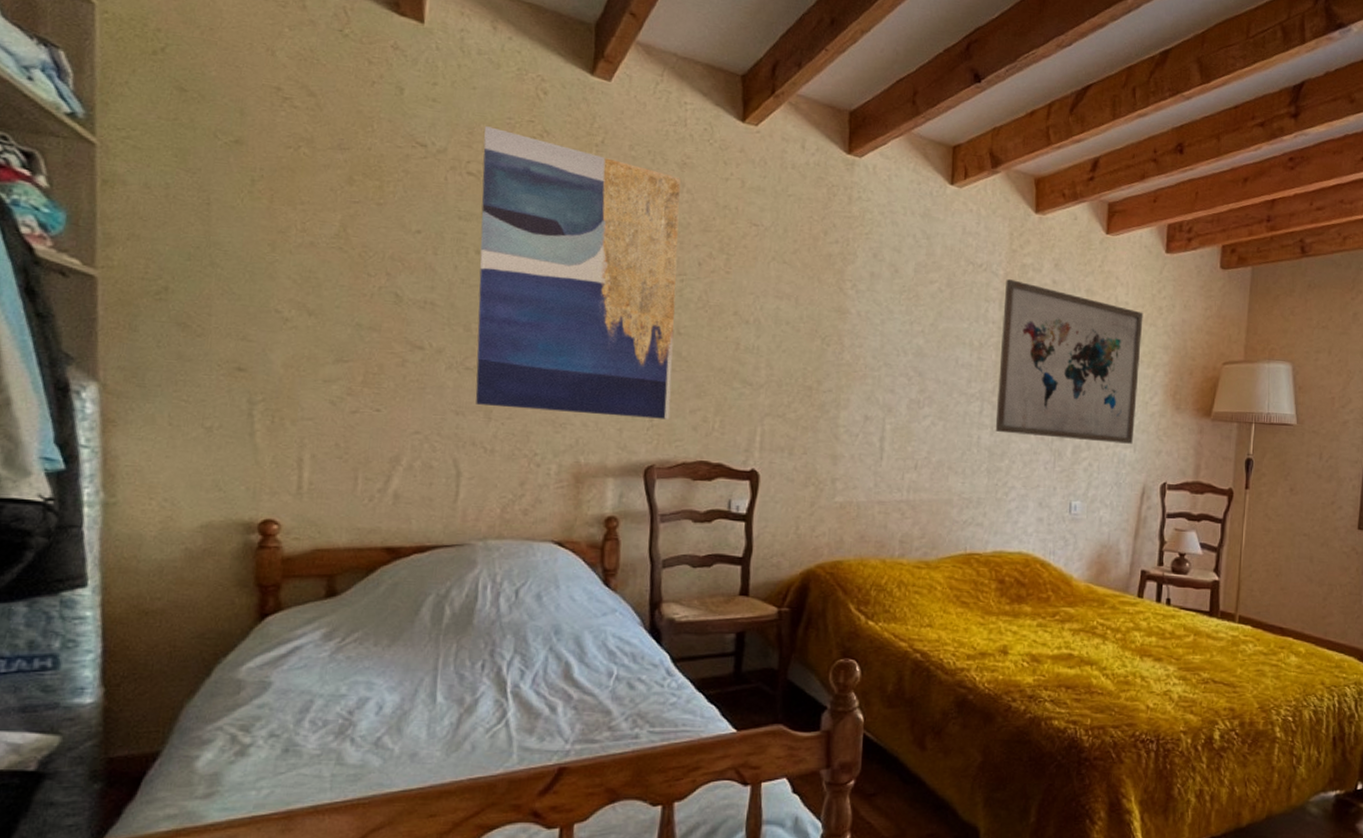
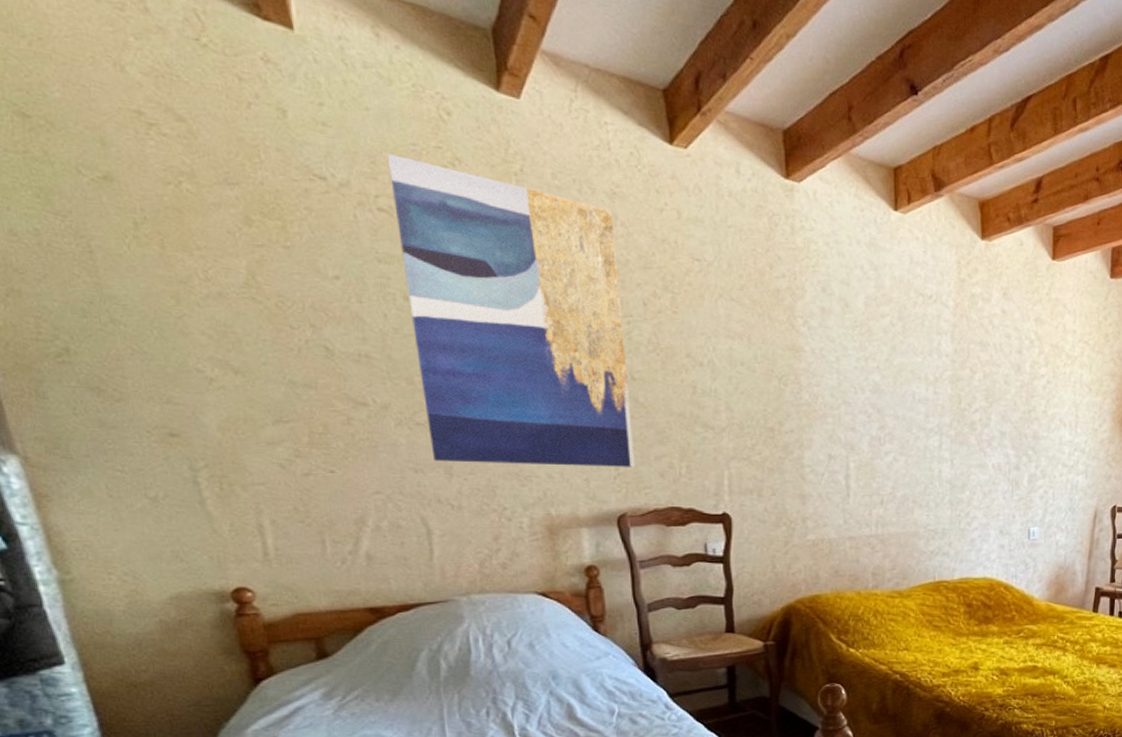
wall art: present [995,279,1144,444] -> none [954,310,1091,471]

